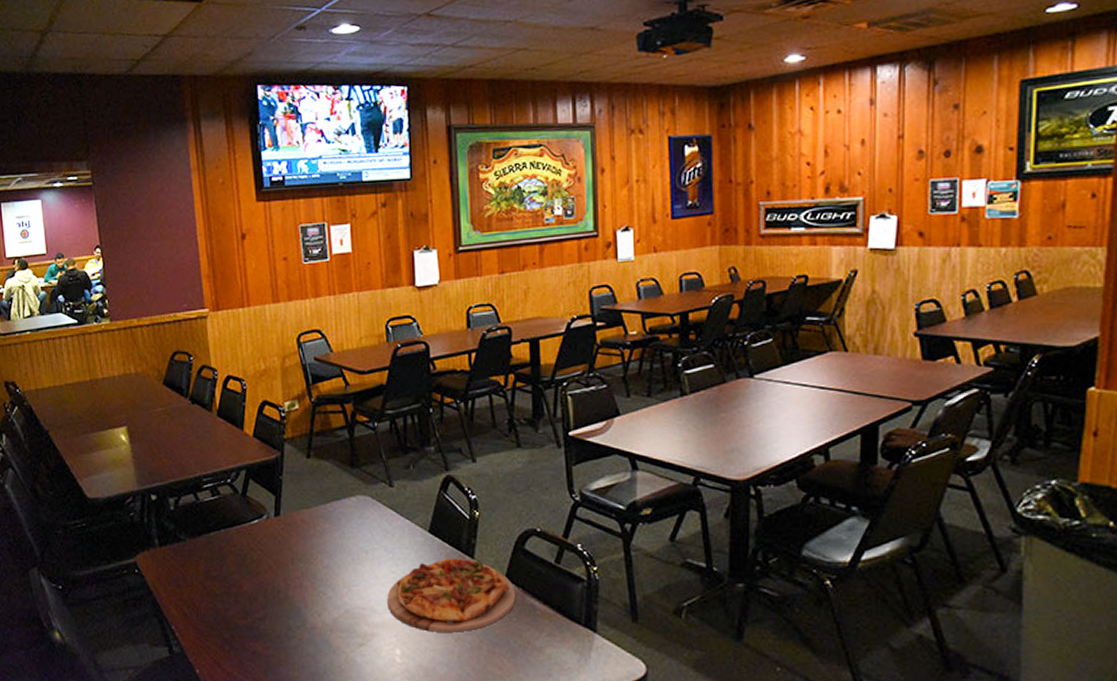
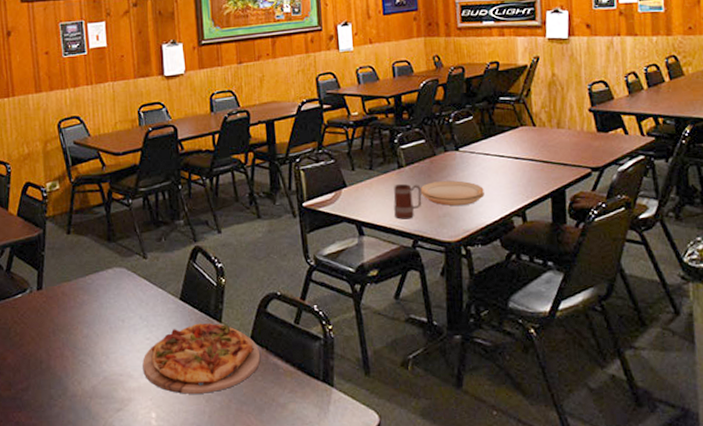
beer mug: none [674,413,707,454] -> present [393,183,422,220]
plate: none [705,412,781,440] -> present [420,180,484,206]

